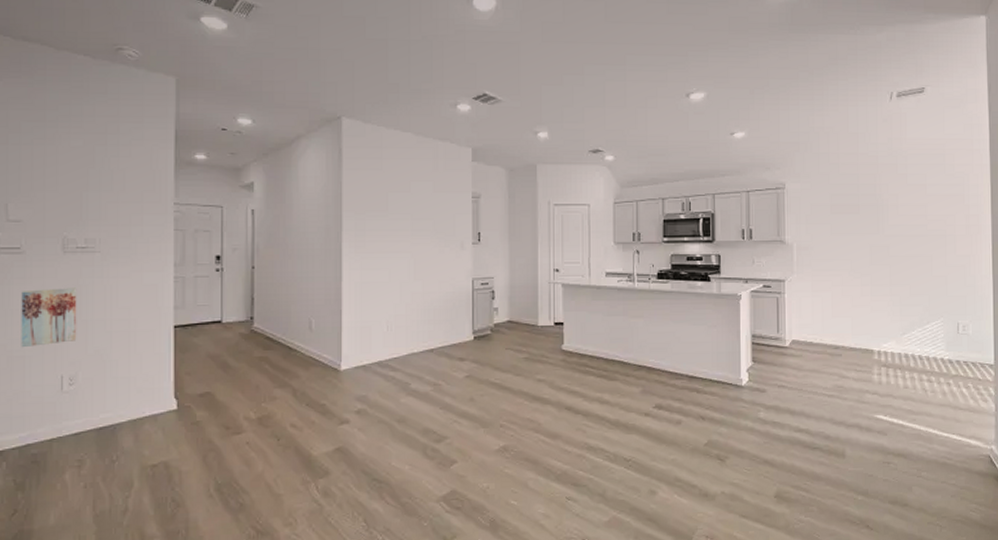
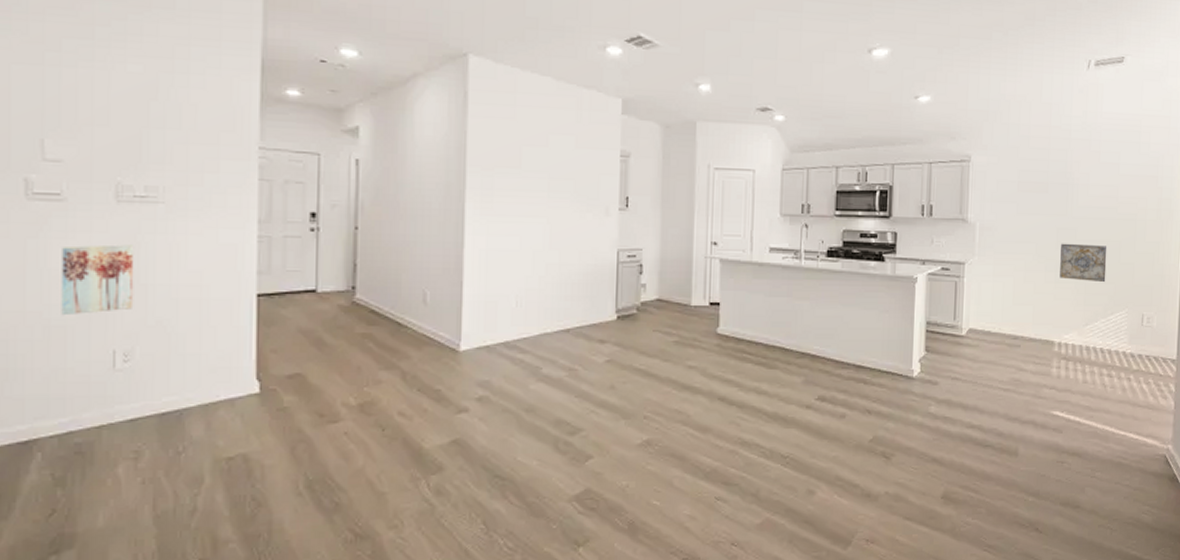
wall art: none [875,259,920,295] -> present [1060,243,1107,283]

